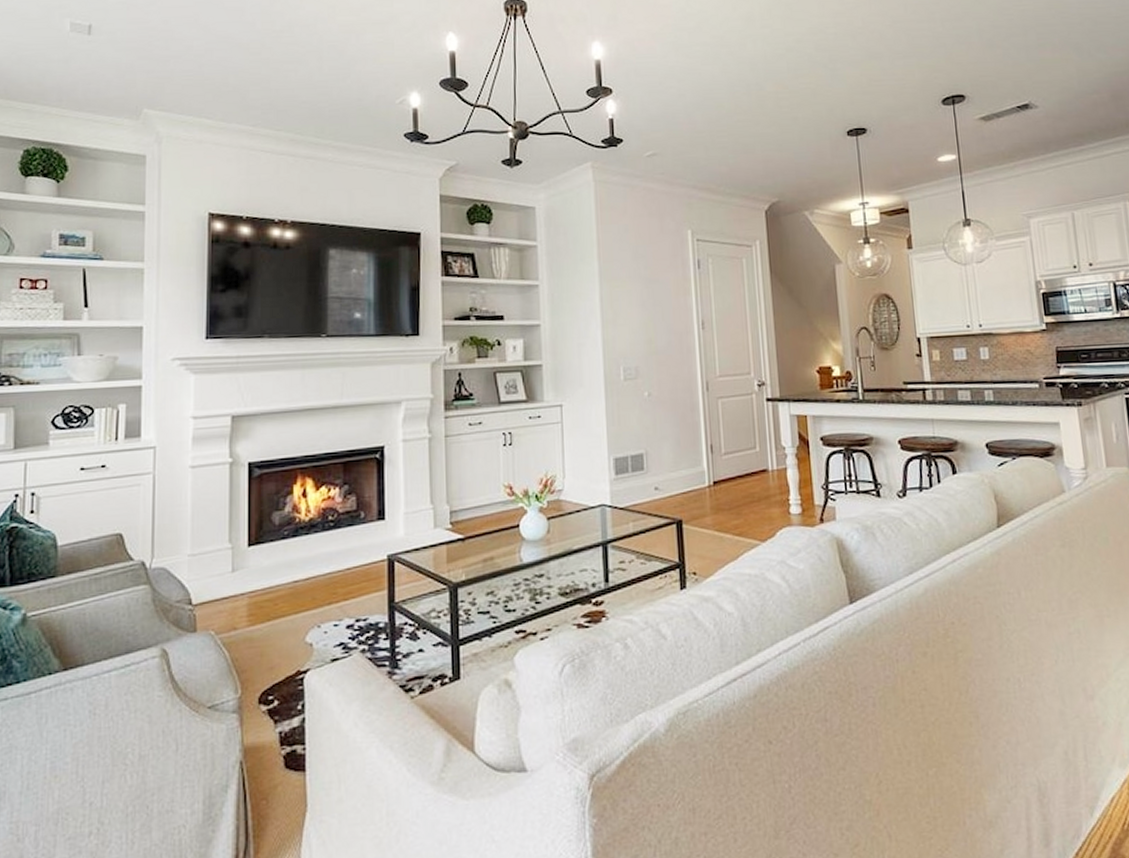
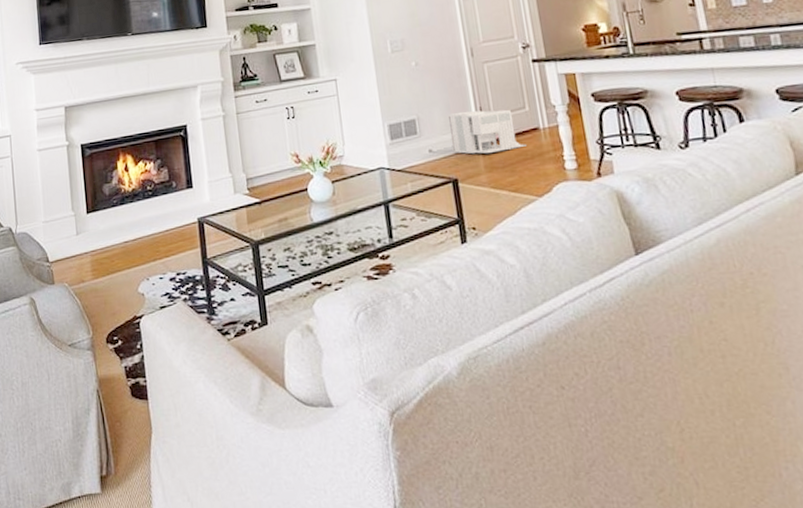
architectural model: none [678,448,754,494] -> present [448,109,526,154]

